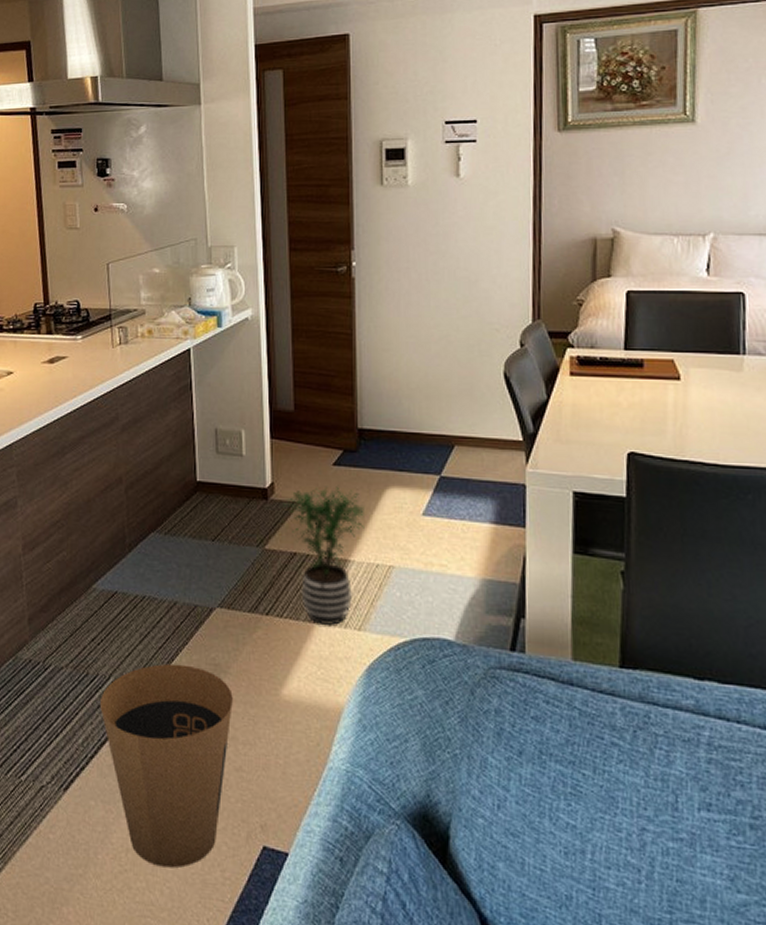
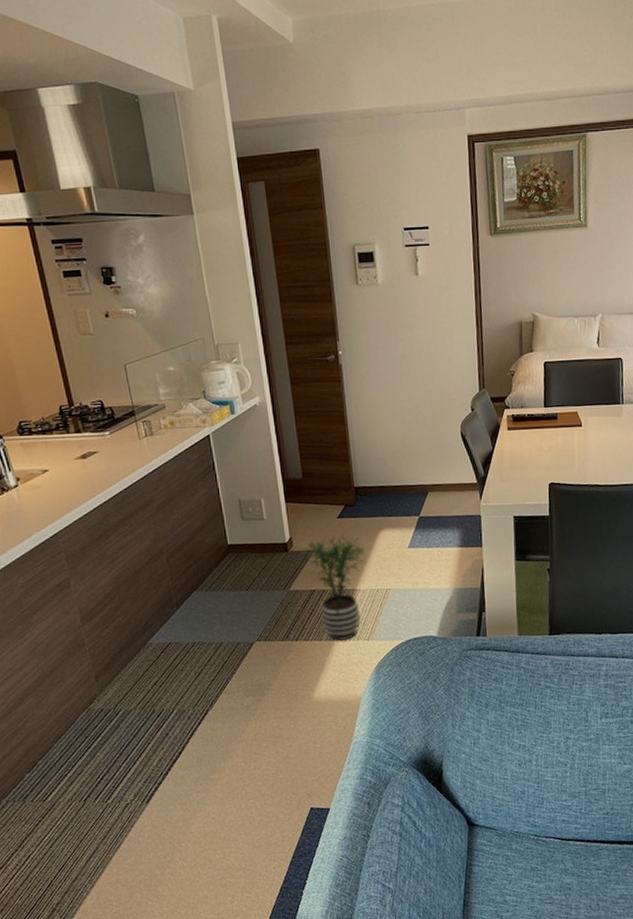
trash can: present [100,663,233,868] -> none [168,689,277,841]

